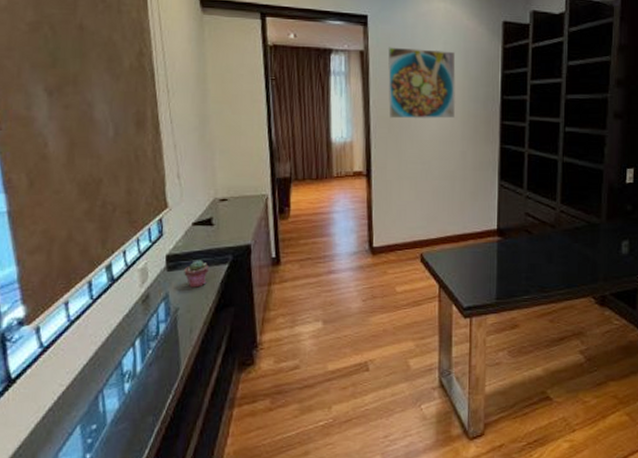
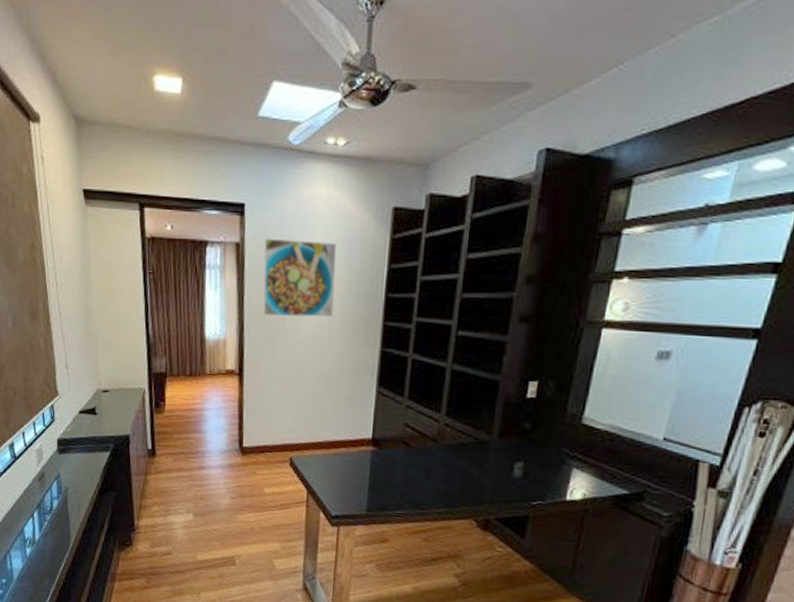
potted succulent: present [184,260,209,288] -> none [72,445,93,471]

